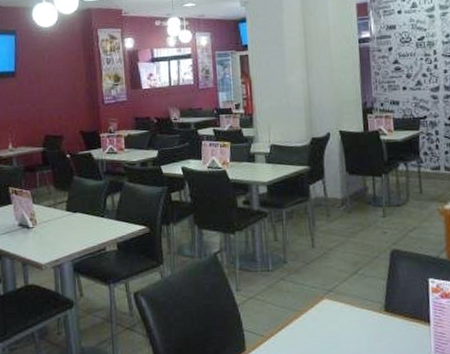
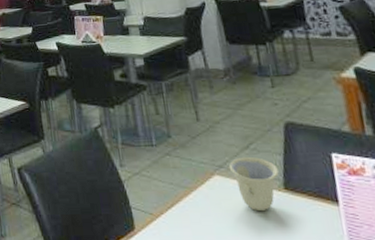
cup: none [337,281,381,331] -> present [229,156,279,210]

